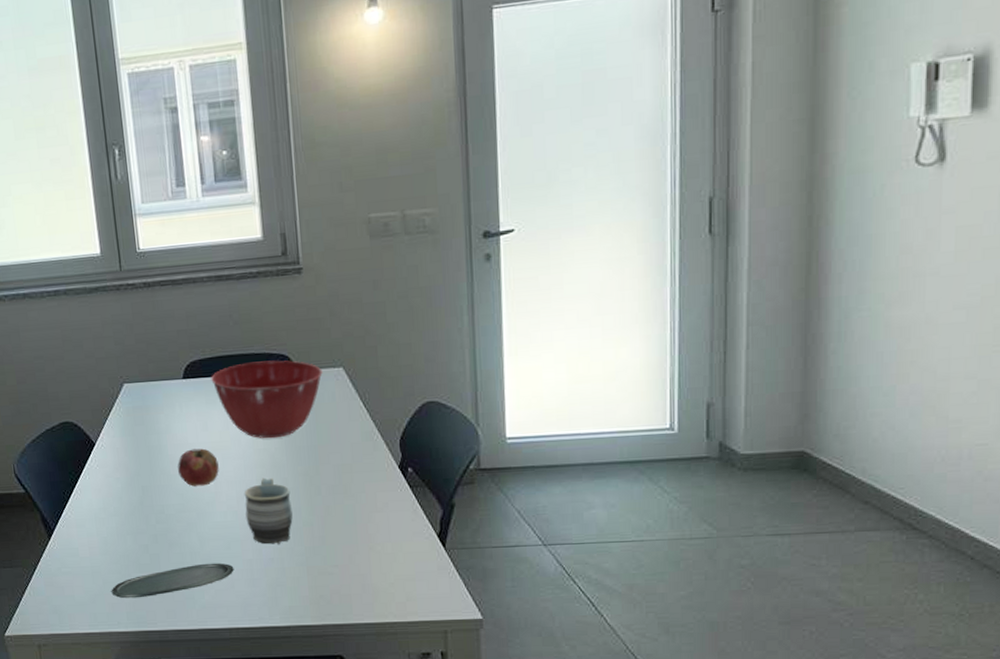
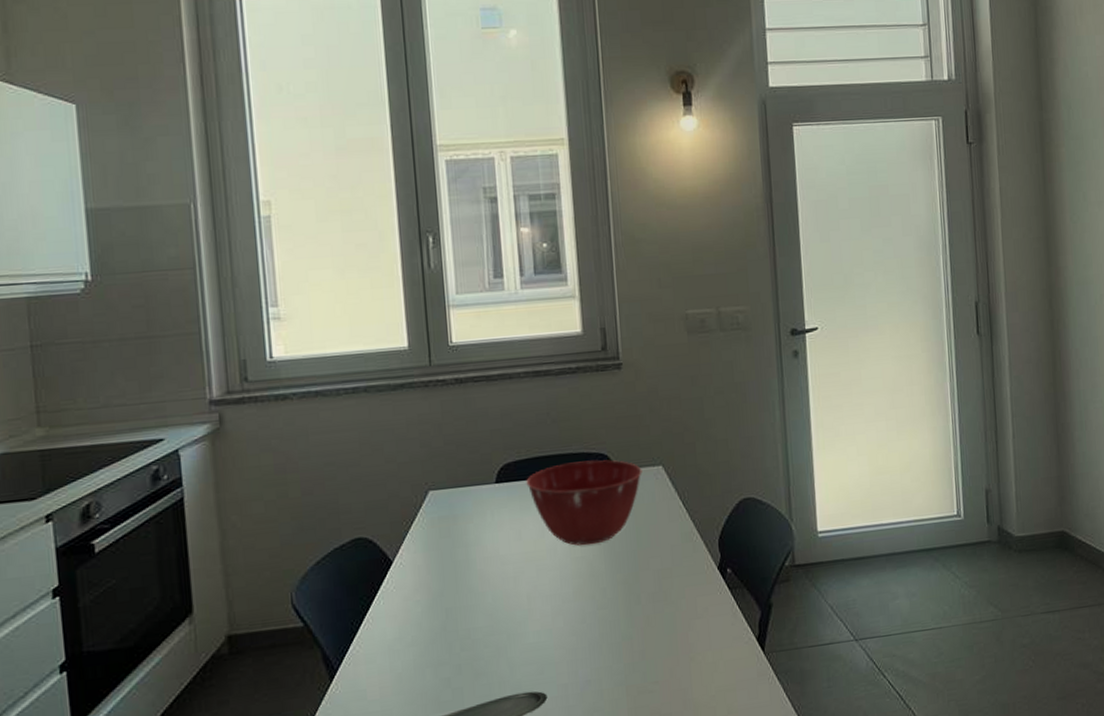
fruit: present [178,448,219,487] -> none [487,560,533,605]
mug: present [244,477,293,545] -> none [559,589,612,665]

